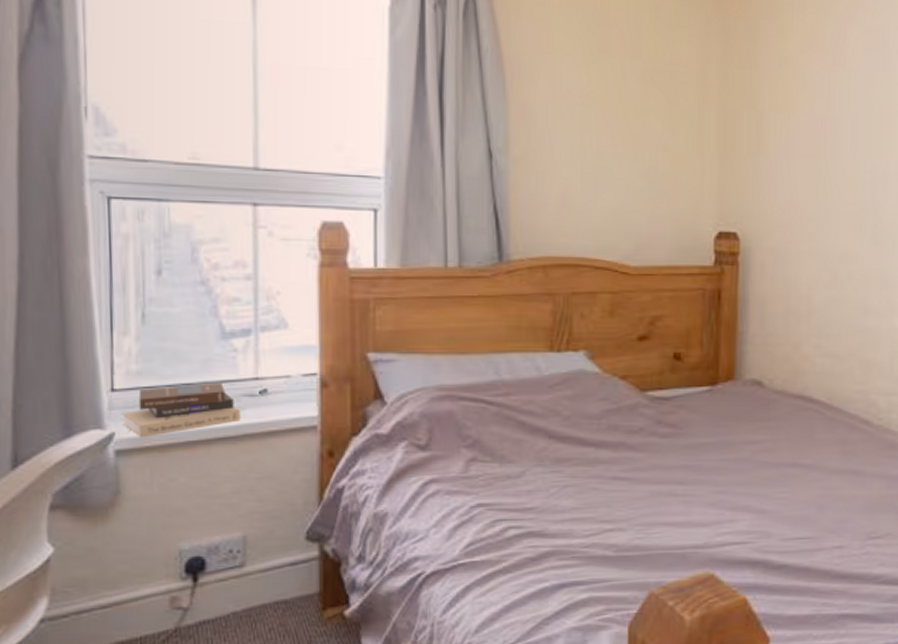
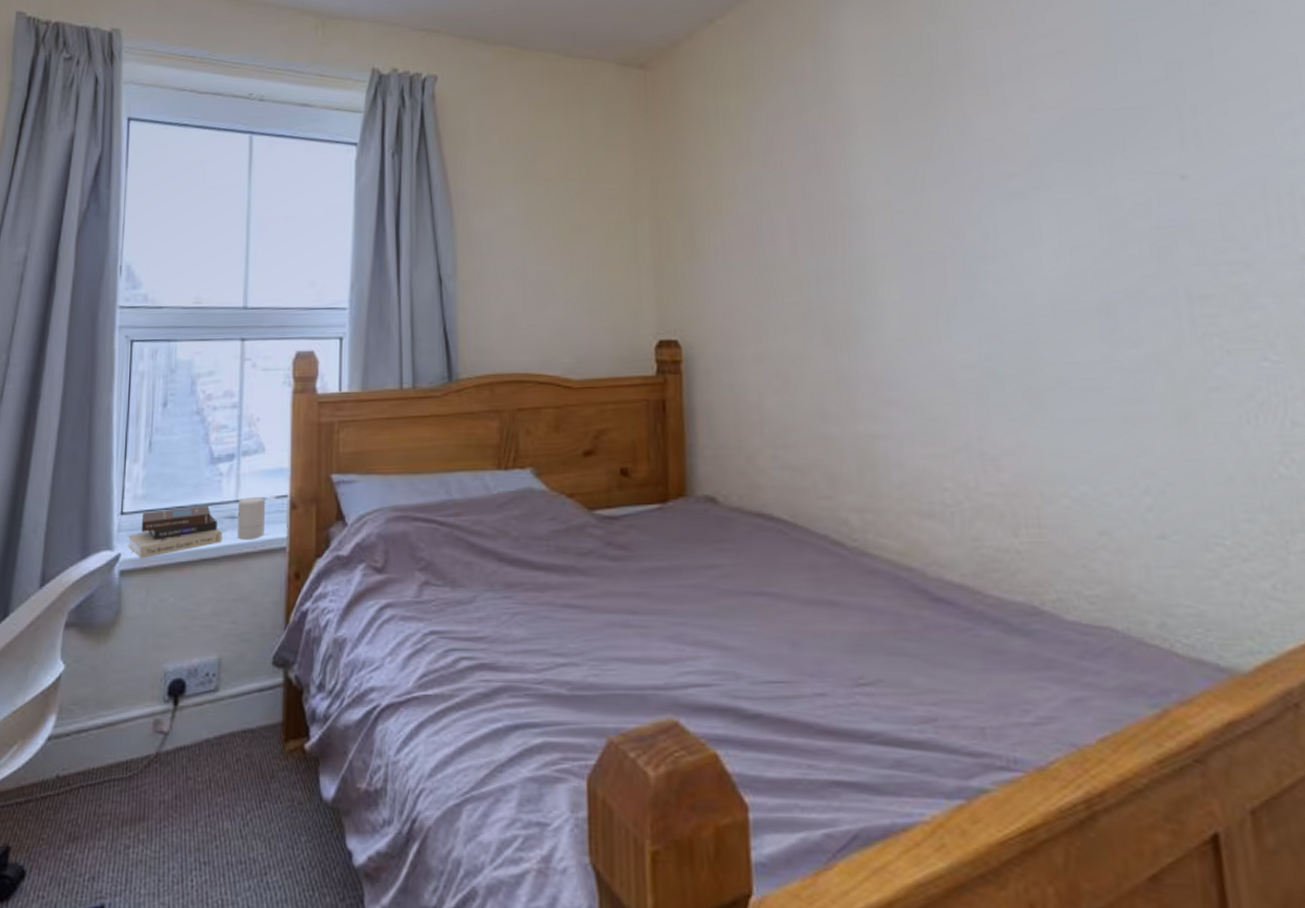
candle: none [257,375,292,418] -> present [237,497,266,540]

